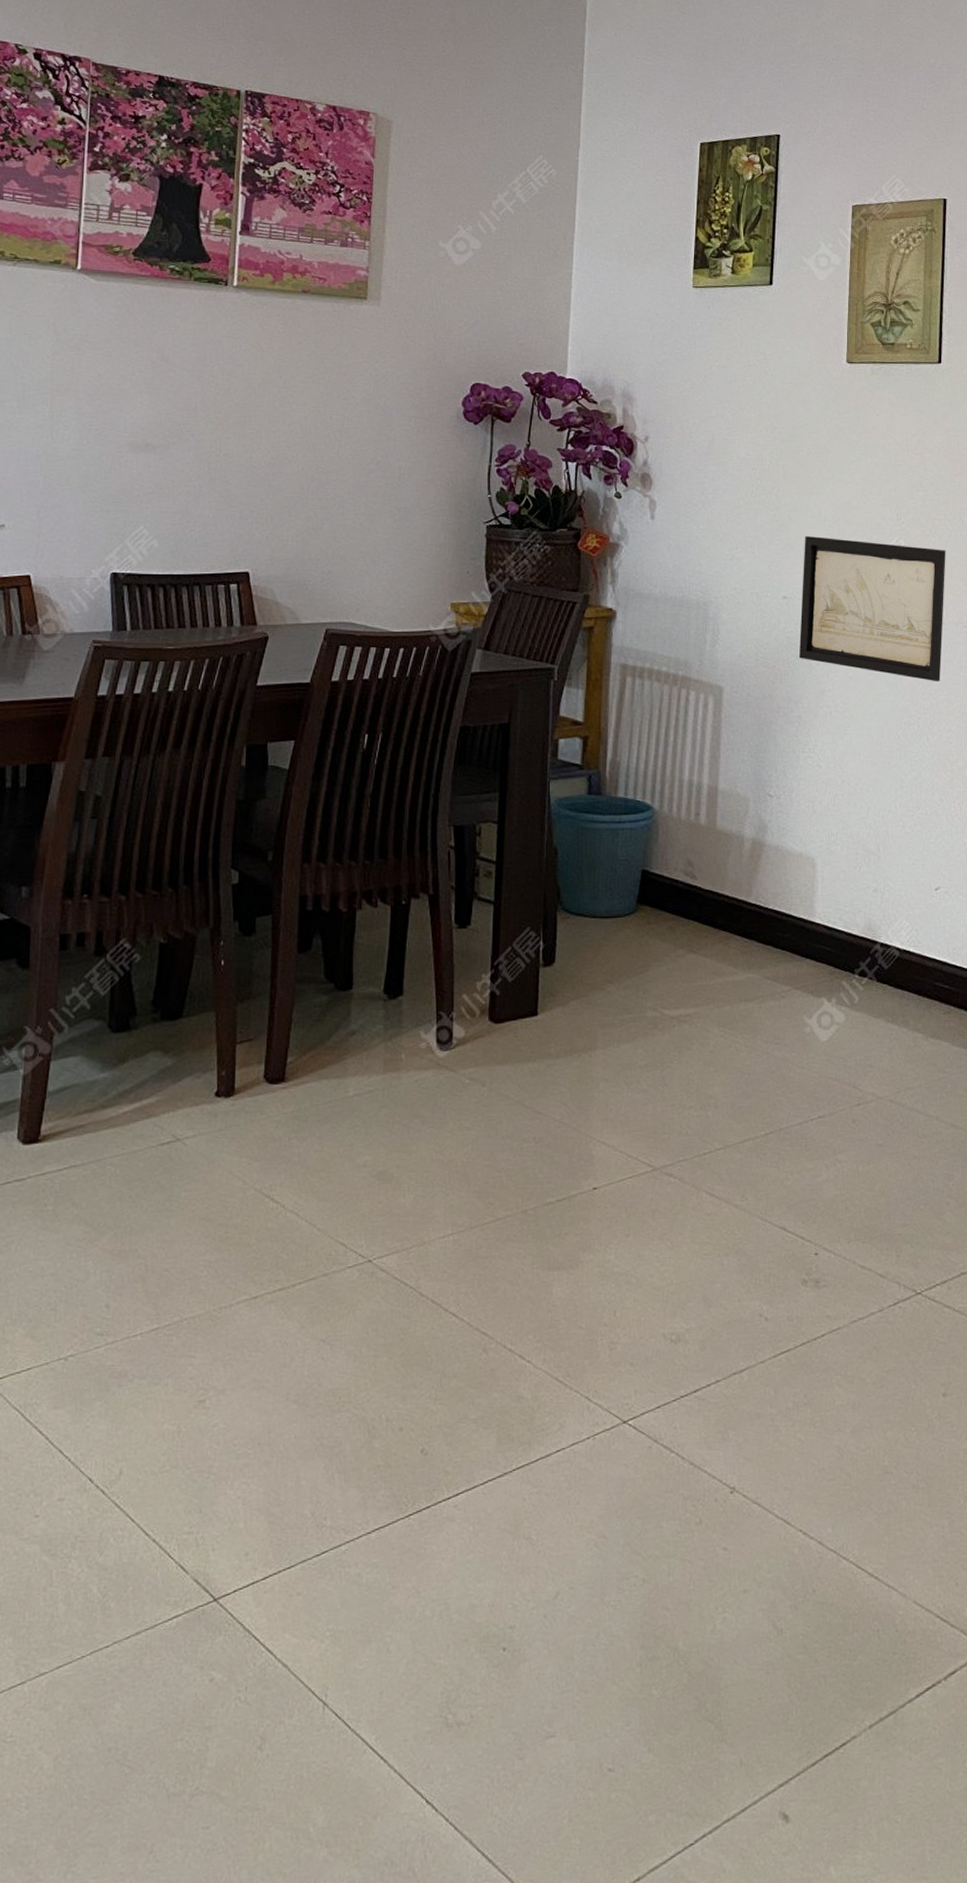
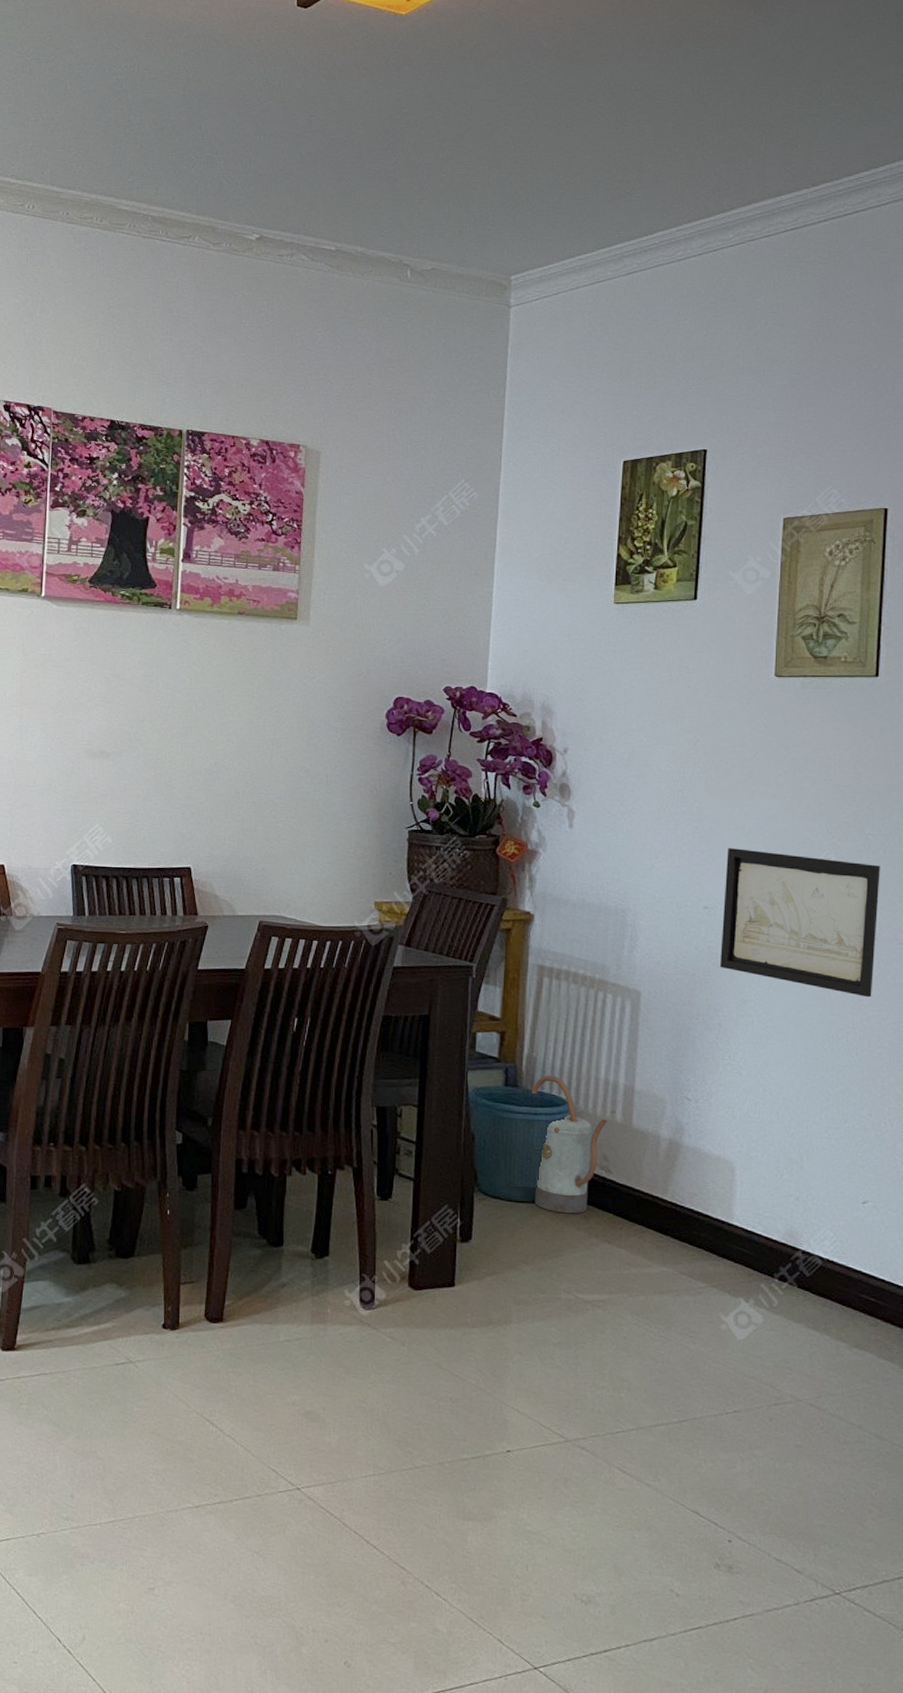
watering can: none [615,780,692,926] -> present [531,1075,608,1214]

